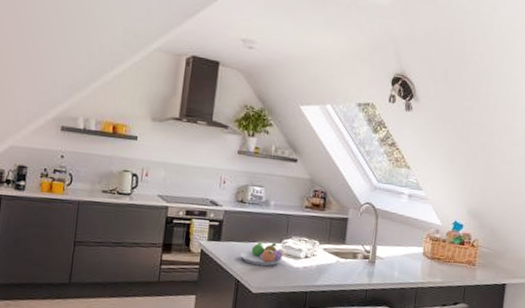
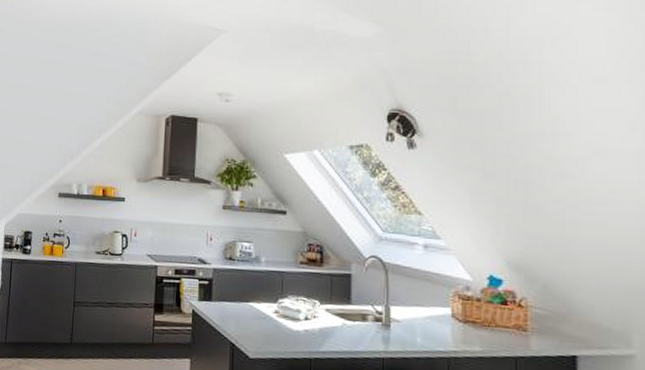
fruit bowl: present [239,242,283,266] -> none [232,302,279,329]

